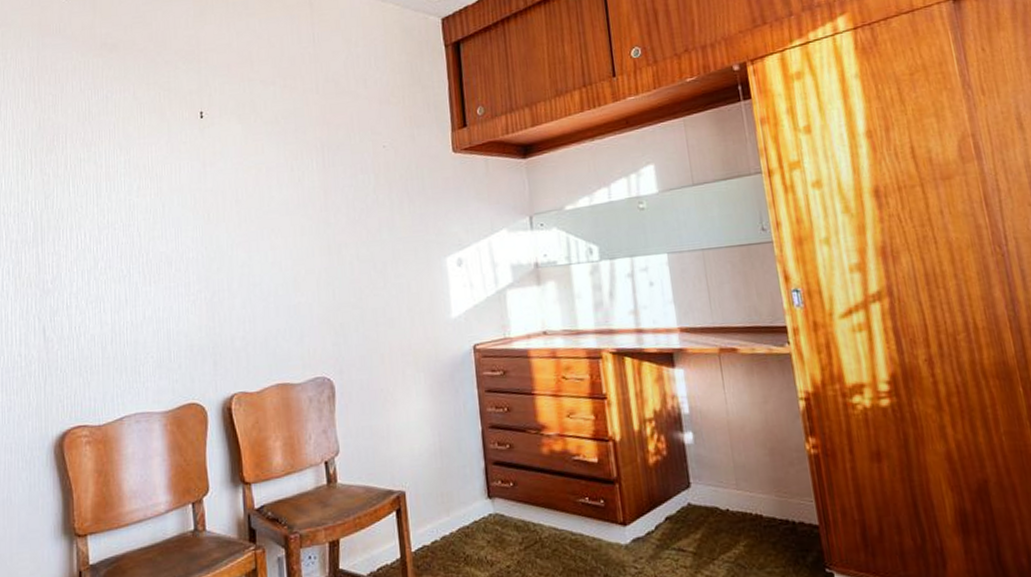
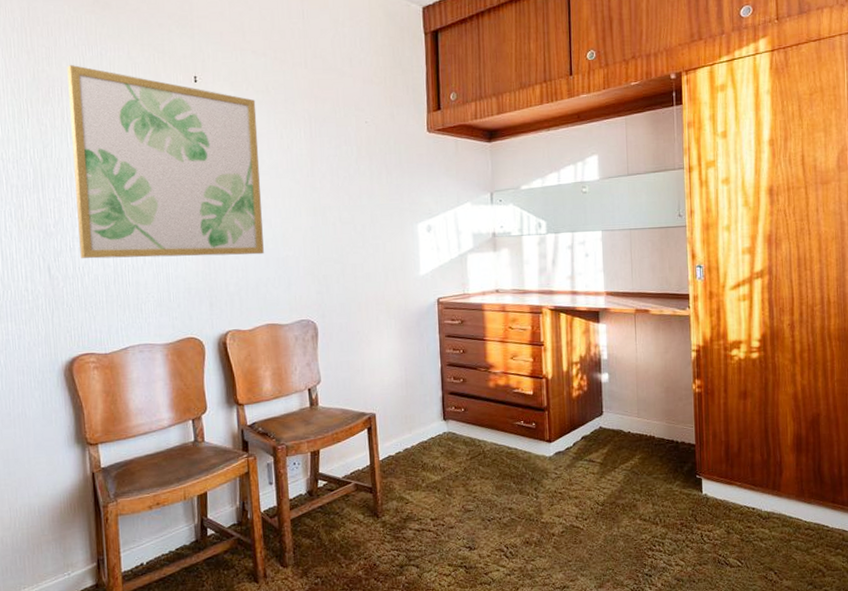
wall art: none [72,110,273,317] -> present [67,64,264,259]

